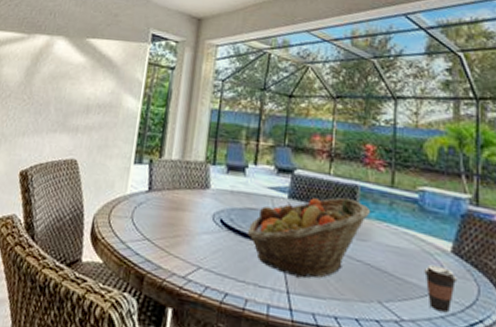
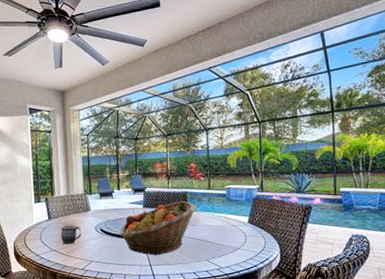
mug: none [160,203,192,235] -> present [60,224,82,245]
coffee cup: present [424,264,458,313] -> none [233,232,253,259]

